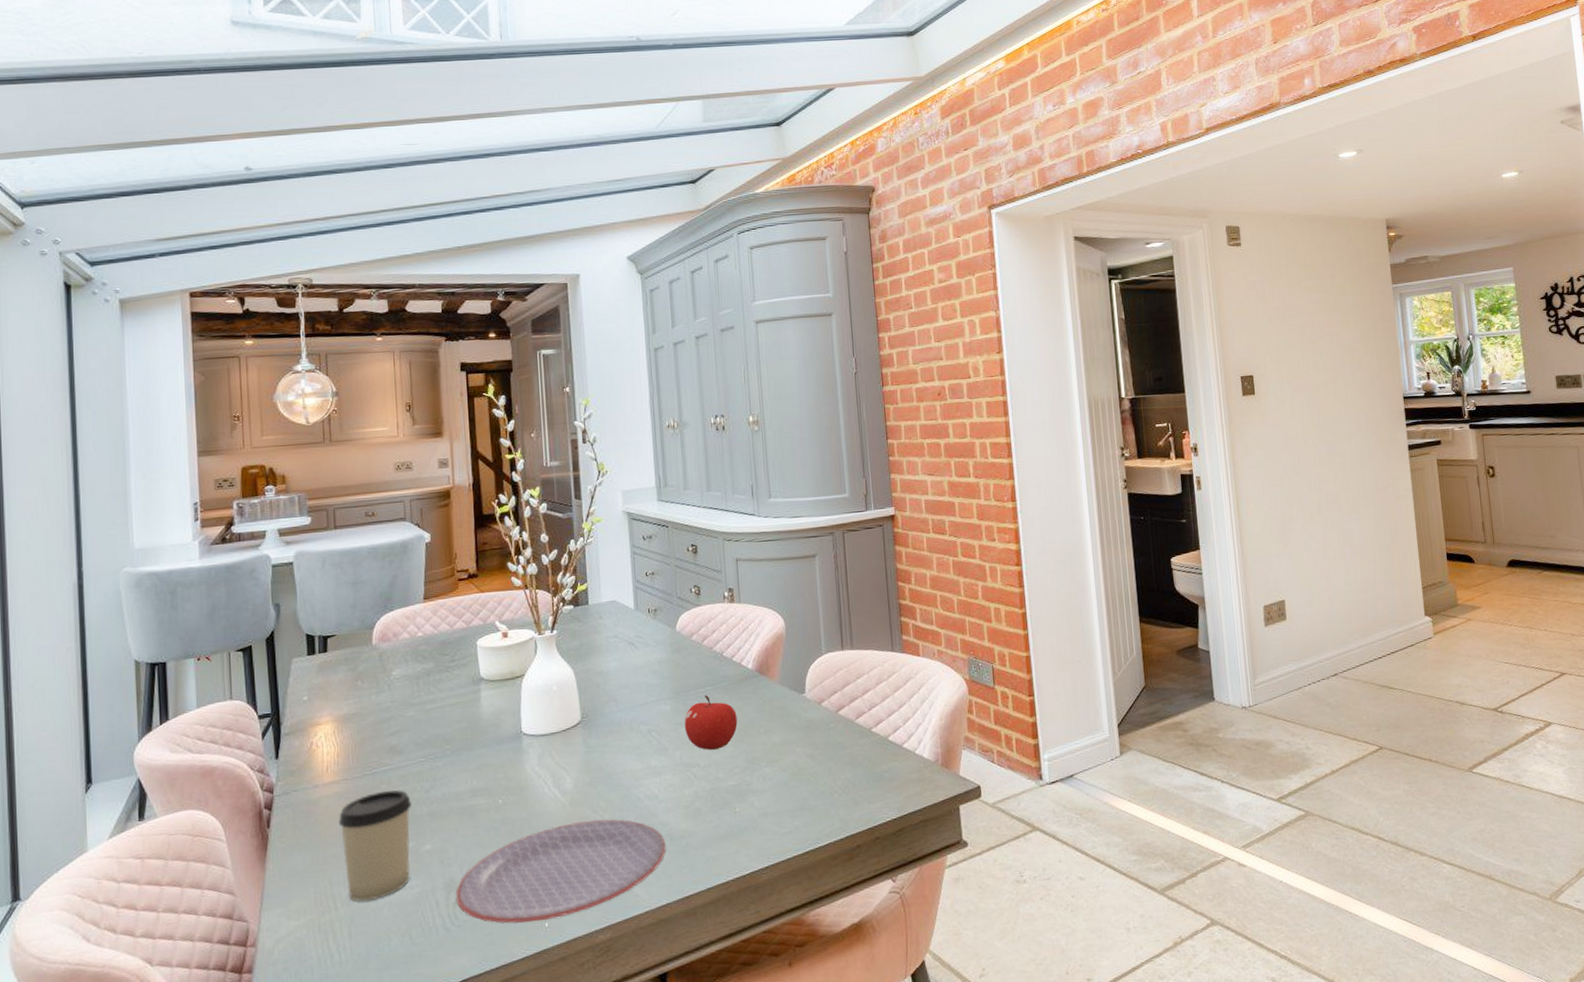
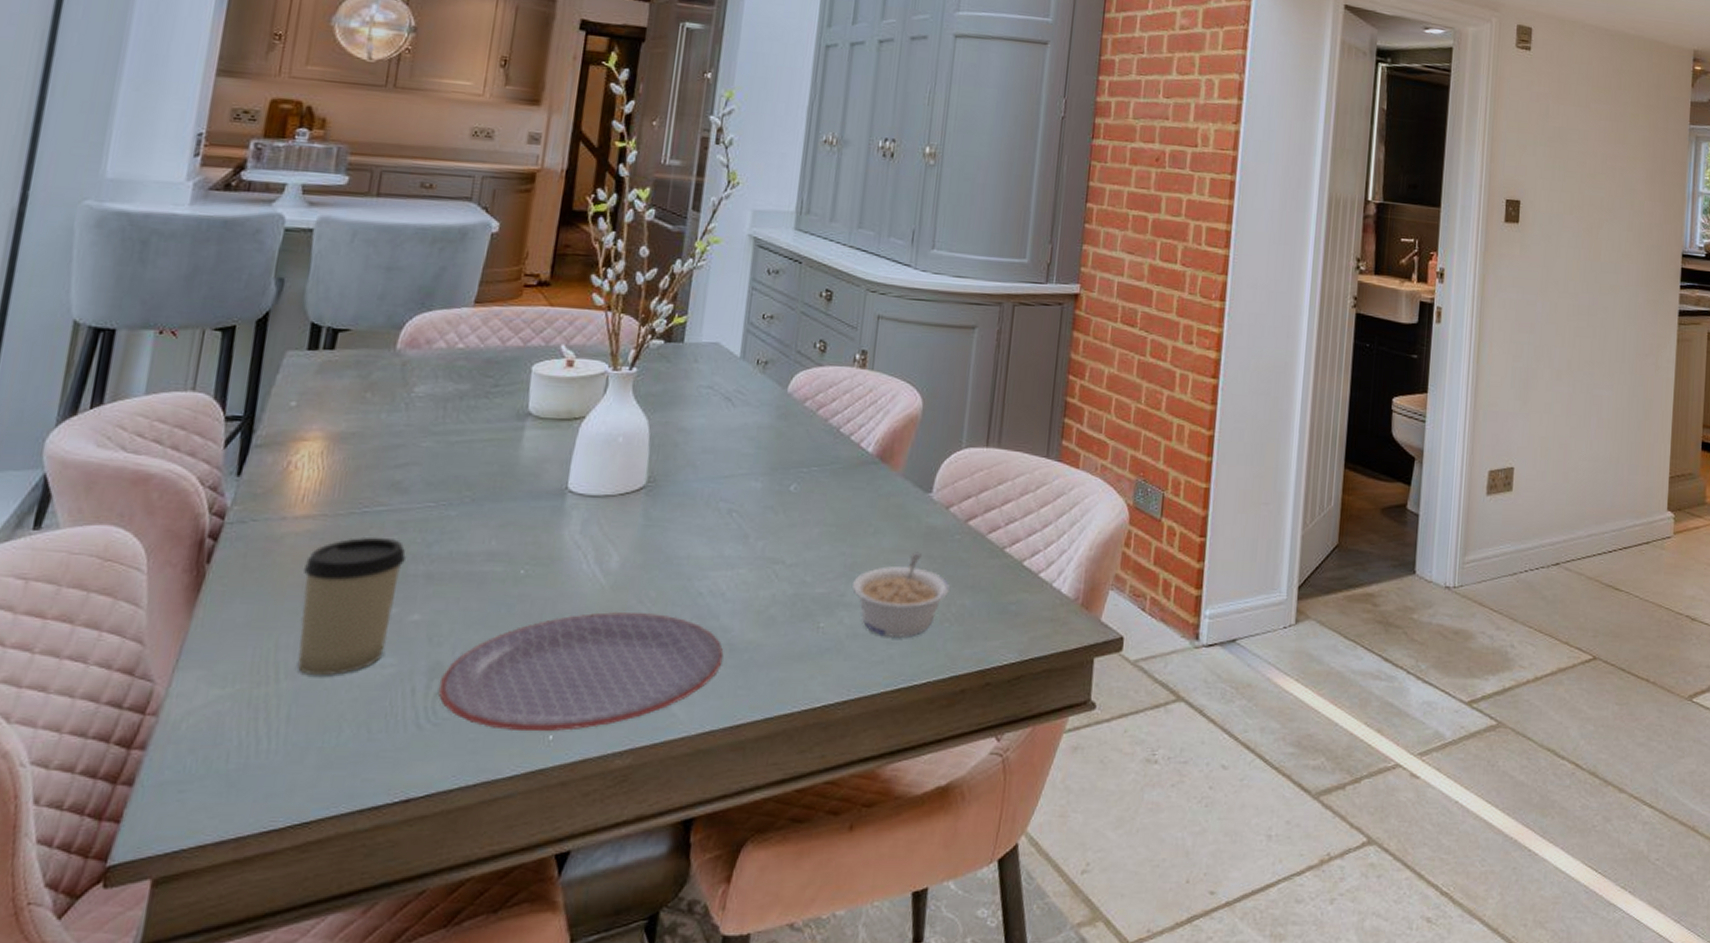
fruit: present [684,695,738,750] -> none [774,477,843,546]
legume: none [756,741,834,812] -> present [852,552,951,639]

